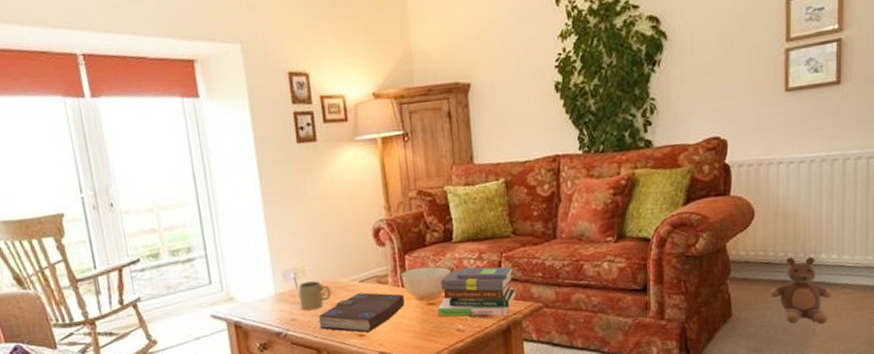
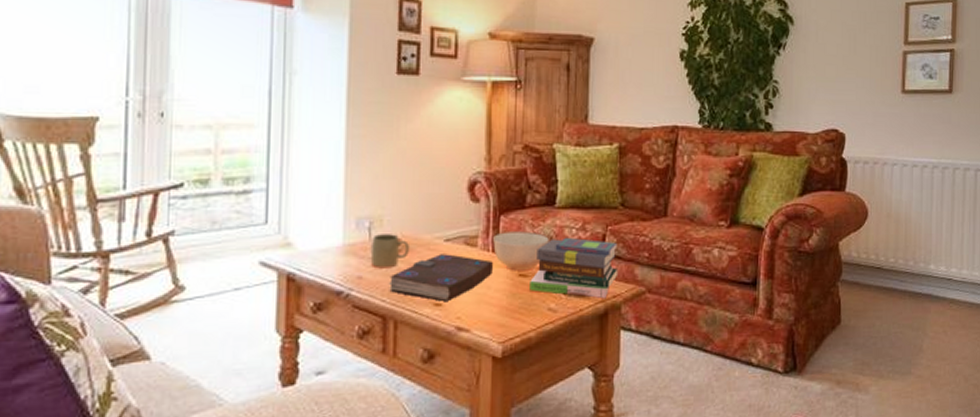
teddy bear: present [770,256,832,324] -> none [879,264,939,340]

